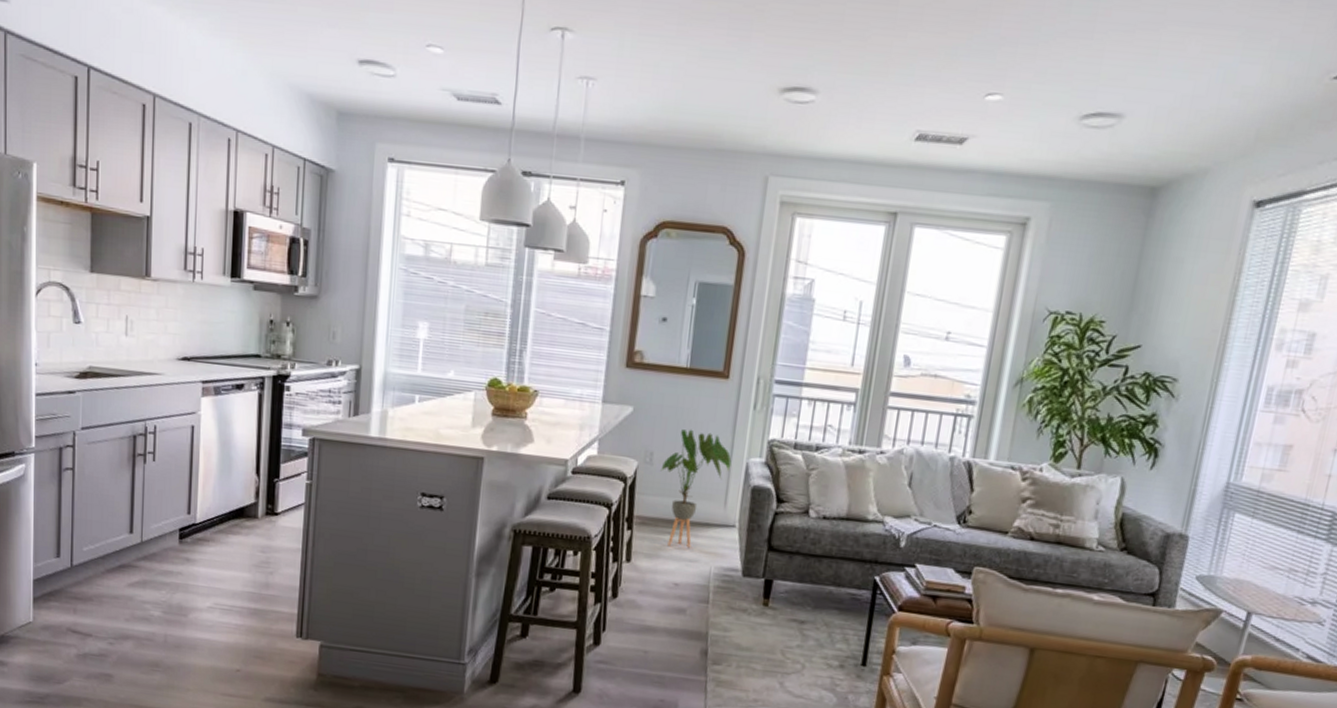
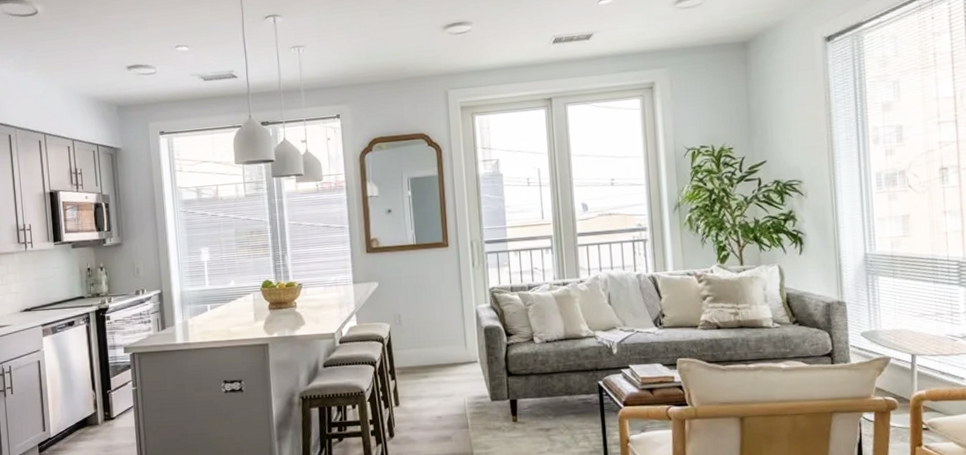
house plant: present [660,429,732,548] -> none [409,291,464,387]

